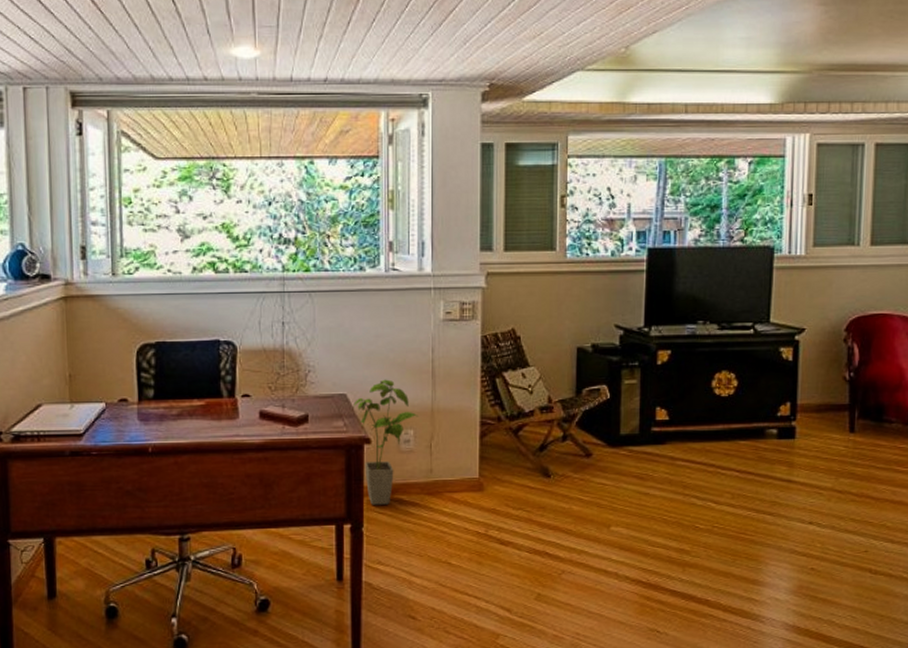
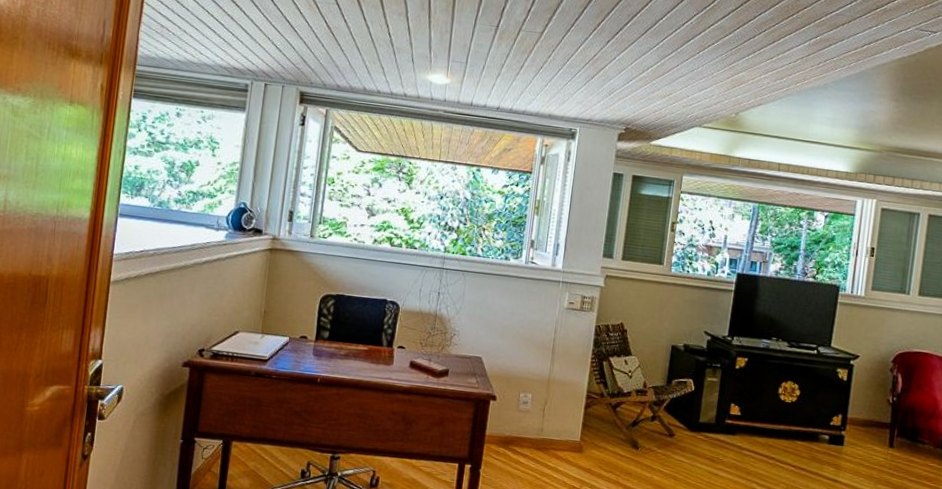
house plant: present [353,379,418,505] -> none [486,349,537,453]

